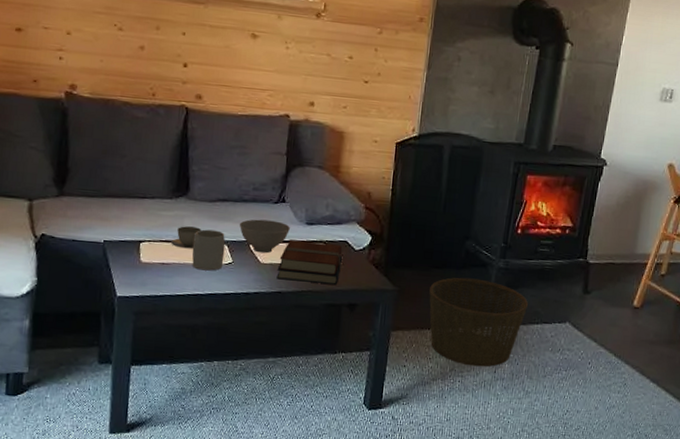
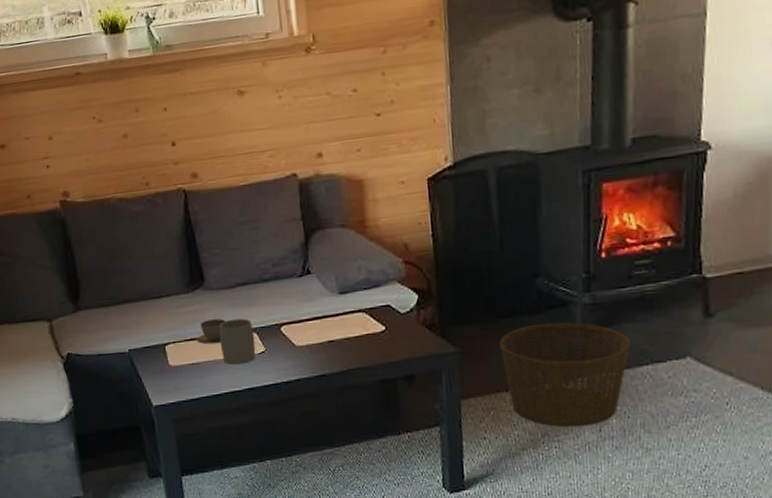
bowl: present [239,219,290,253] -> none [264,296,322,335]
books: present [276,239,343,285] -> none [316,311,389,361]

